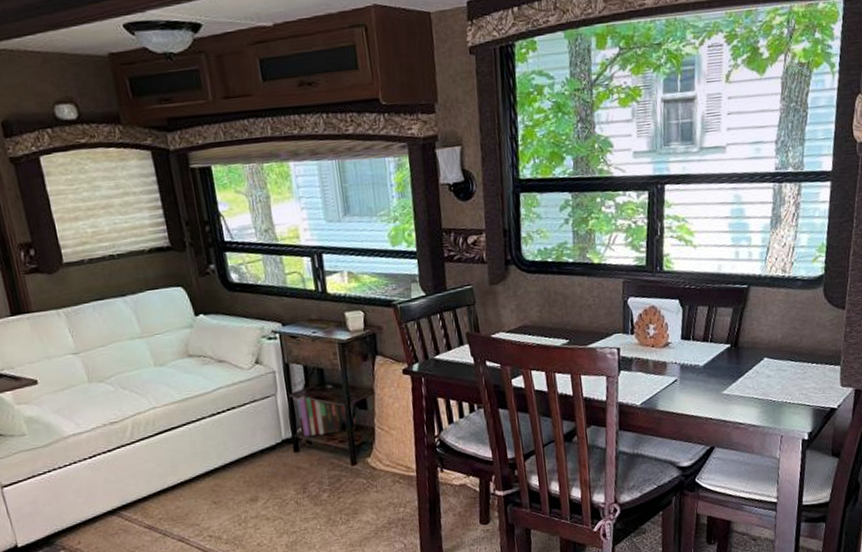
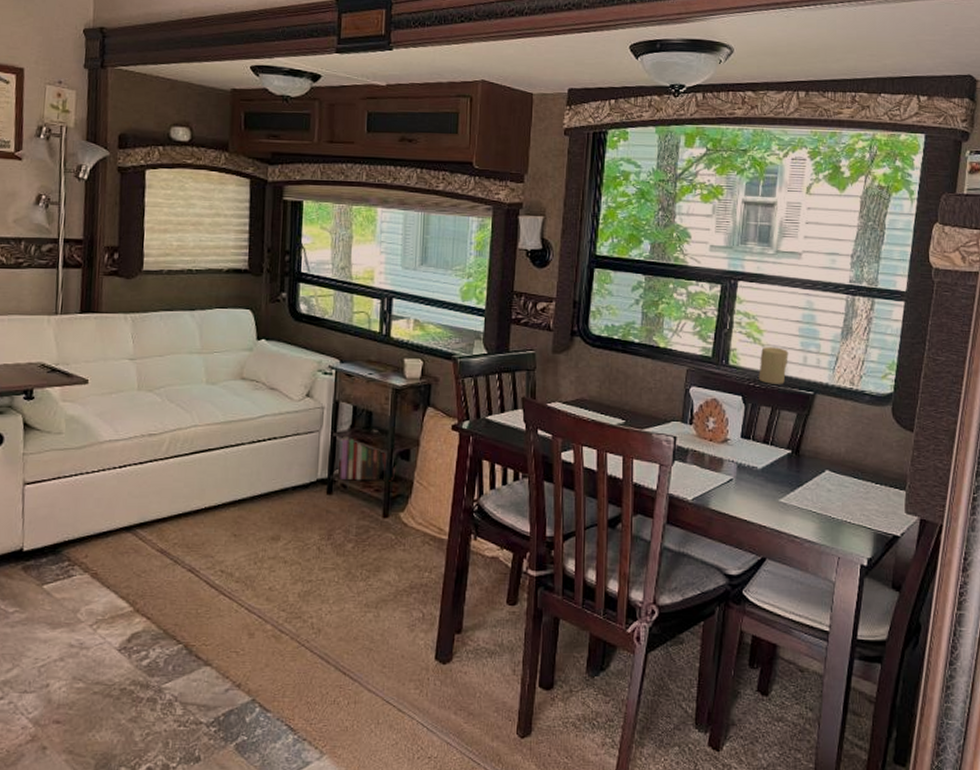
candle: none [693,246,721,284] -> present [759,347,788,384]

